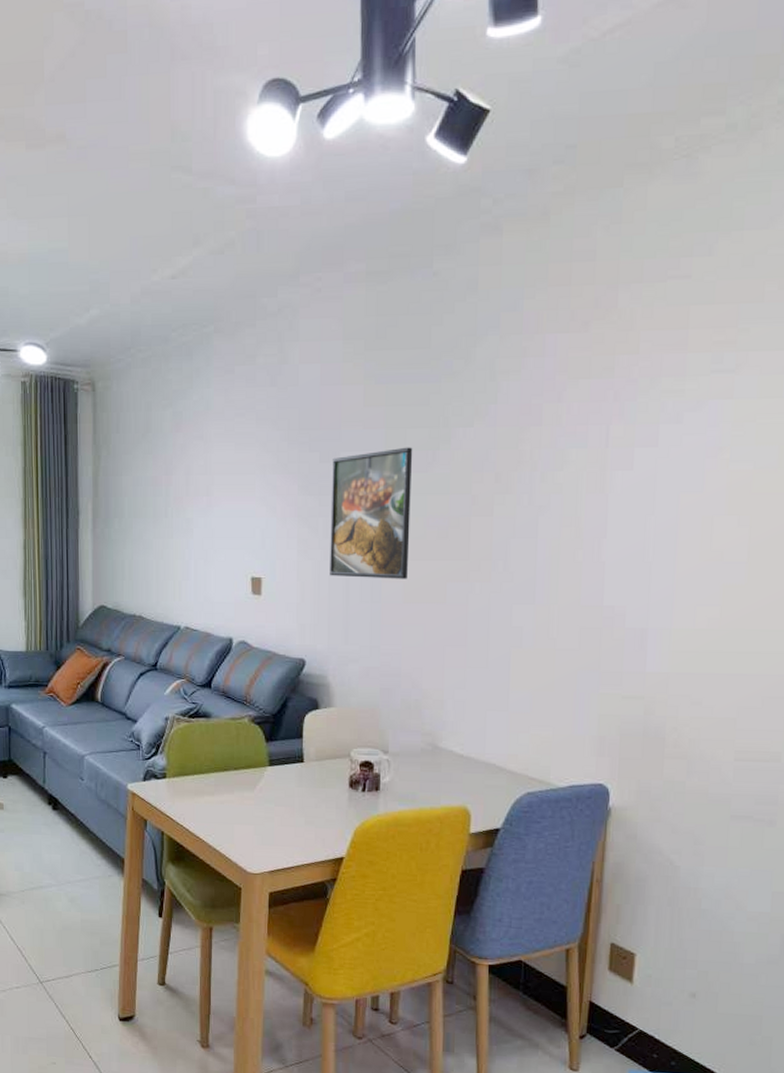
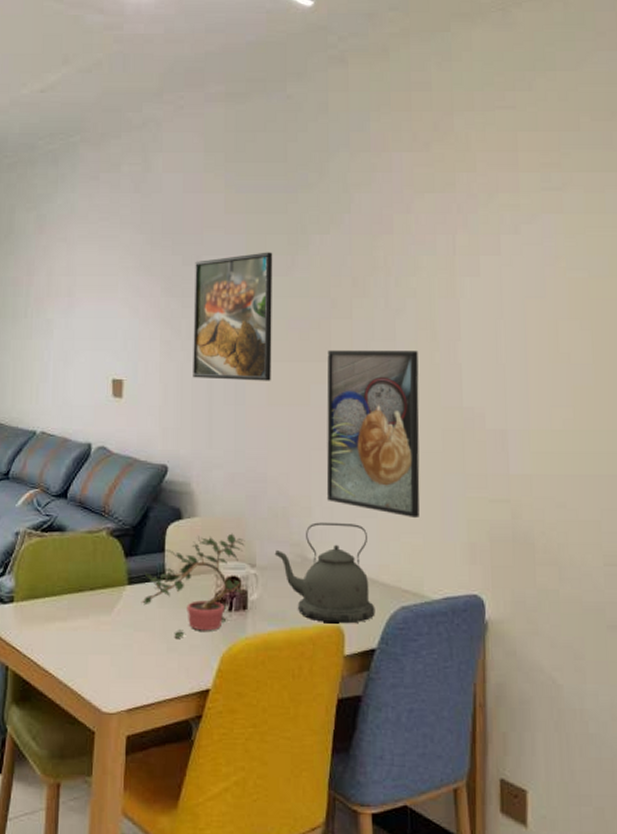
potted plant: none [281,722,379,813] -> present [141,533,245,638]
kettle: none [406,714,502,806] -> present [274,522,375,624]
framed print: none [459,548,560,713] -> present [326,350,420,519]

